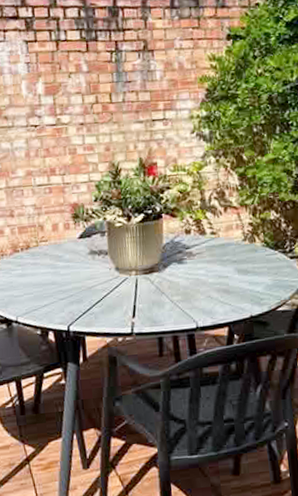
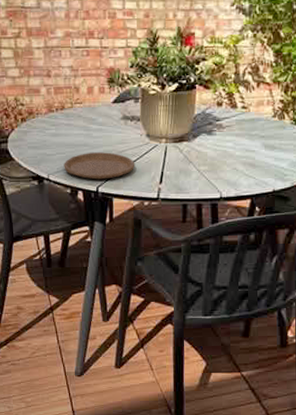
plate: none [32,289,106,318] -> present [64,152,135,180]

